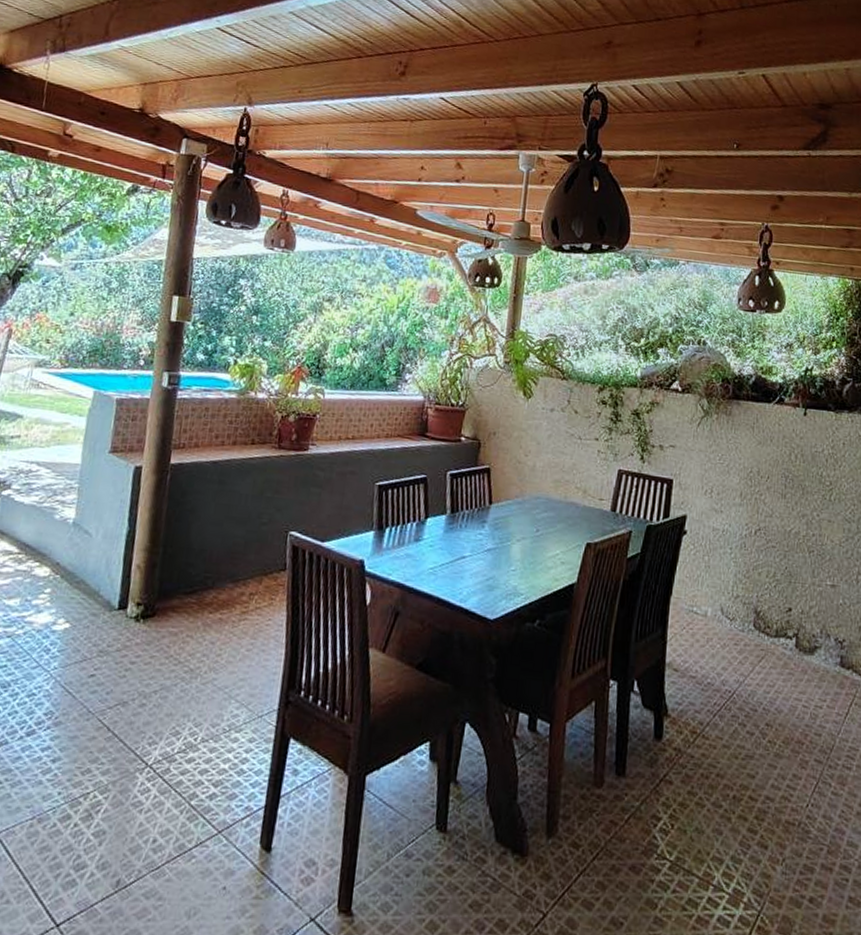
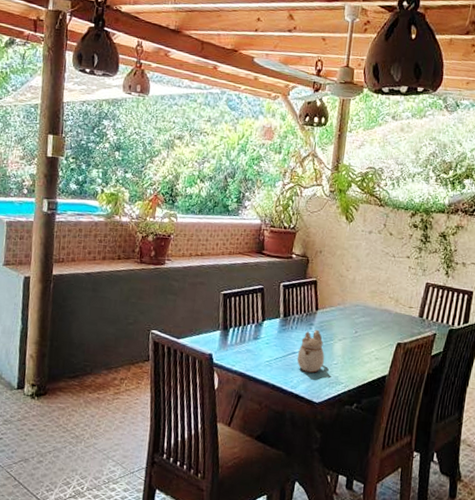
teapot: none [466,527,500,582] -> present [296,329,325,373]

